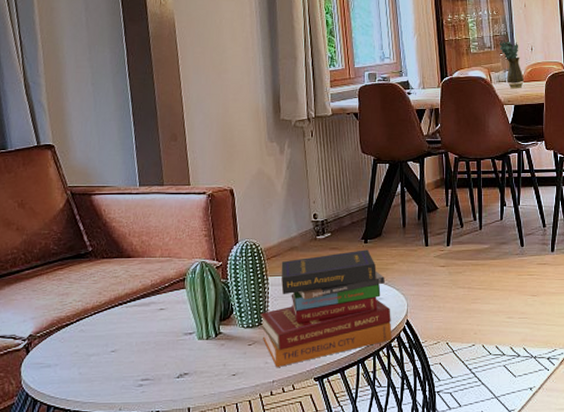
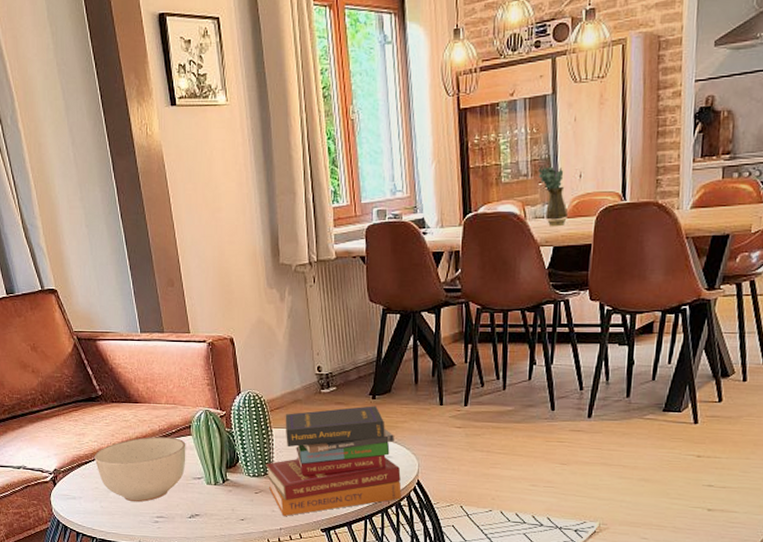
bowl: none [76,292,179,365] -> present [94,437,186,502]

